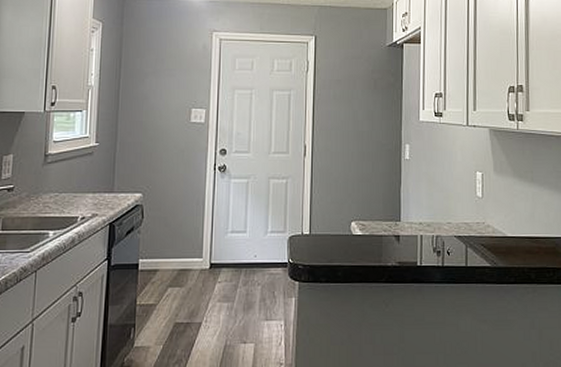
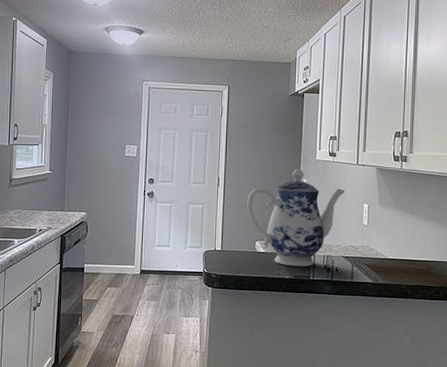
teapot: none [340,133,454,251] -> present [247,169,345,267]

